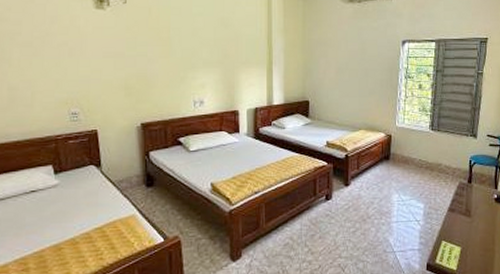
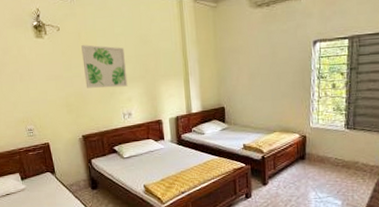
wall art: none [151,22,203,71] -> present [81,45,128,88]

